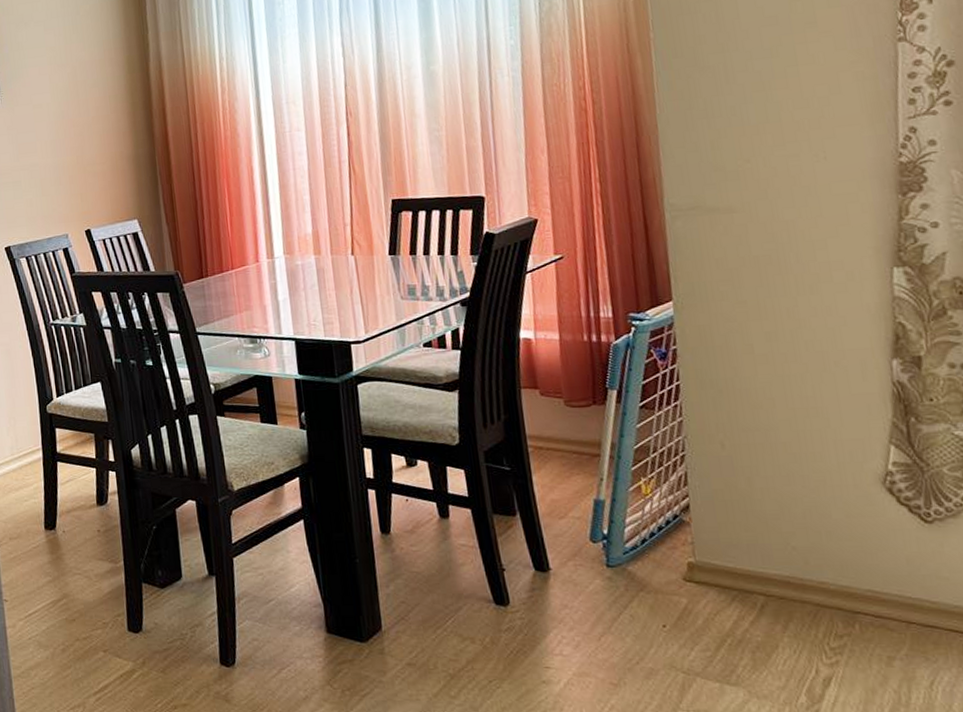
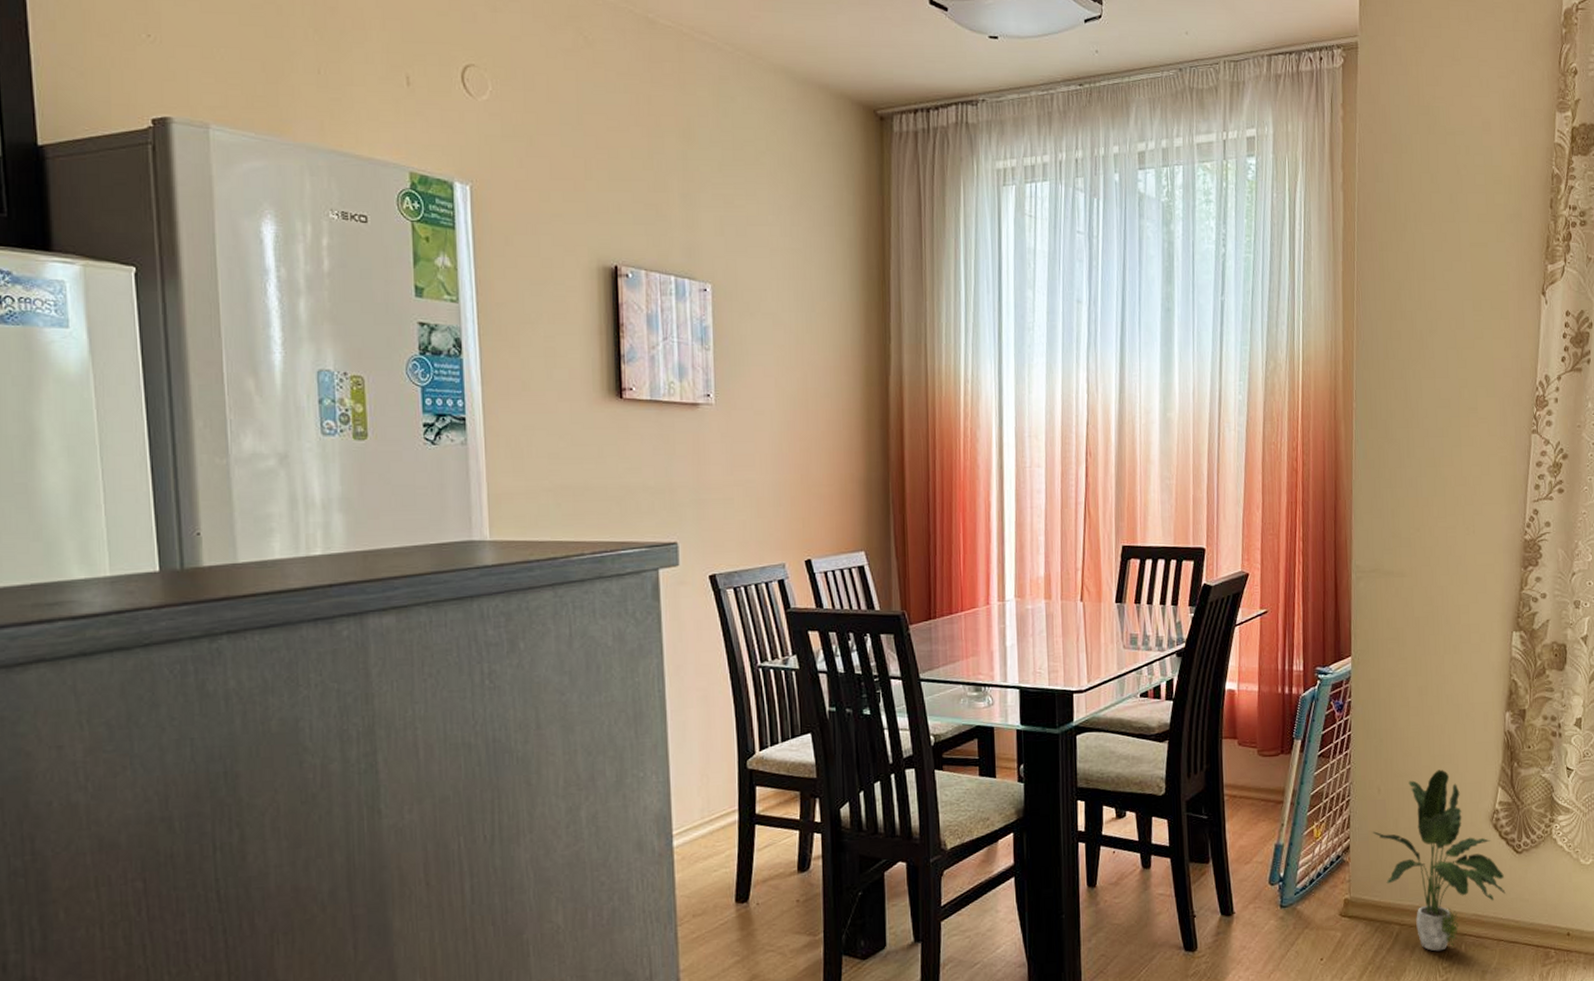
potted plant: none [717,424,914,629] -> present [1372,769,1506,952]

